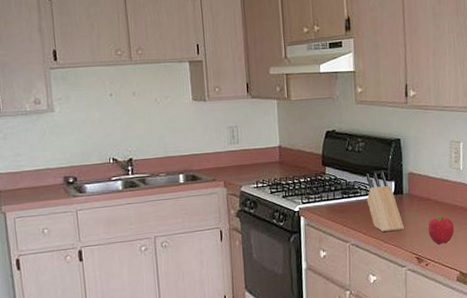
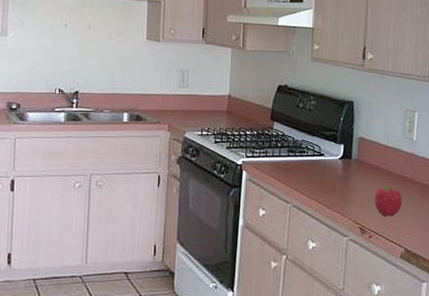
knife block: present [366,171,404,232] -> none [313,132,349,198]

